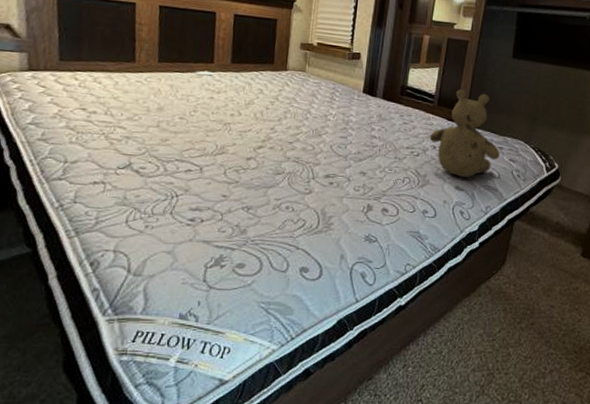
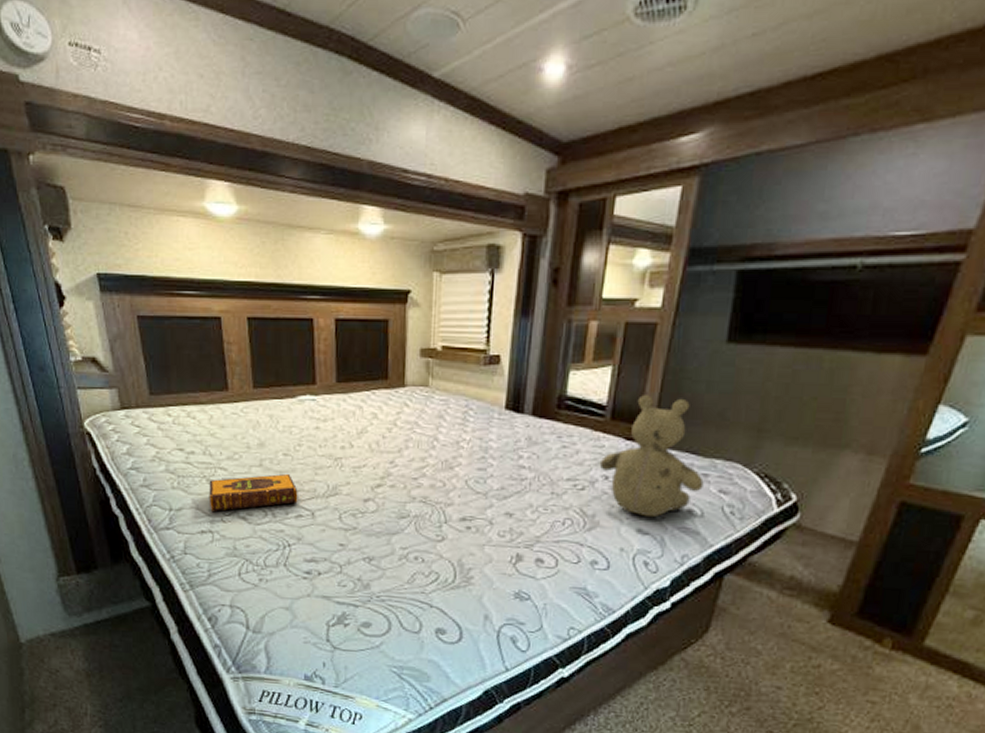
hardback book: none [105,134,190,166] -> present [209,473,298,513]

